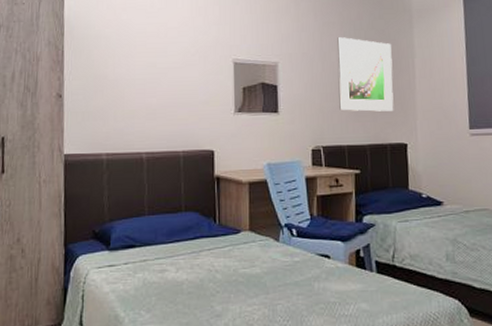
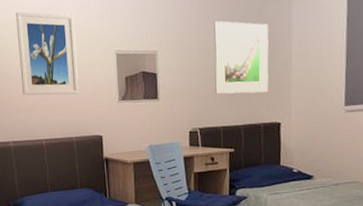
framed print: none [122,11,189,104] -> present [15,12,79,96]

